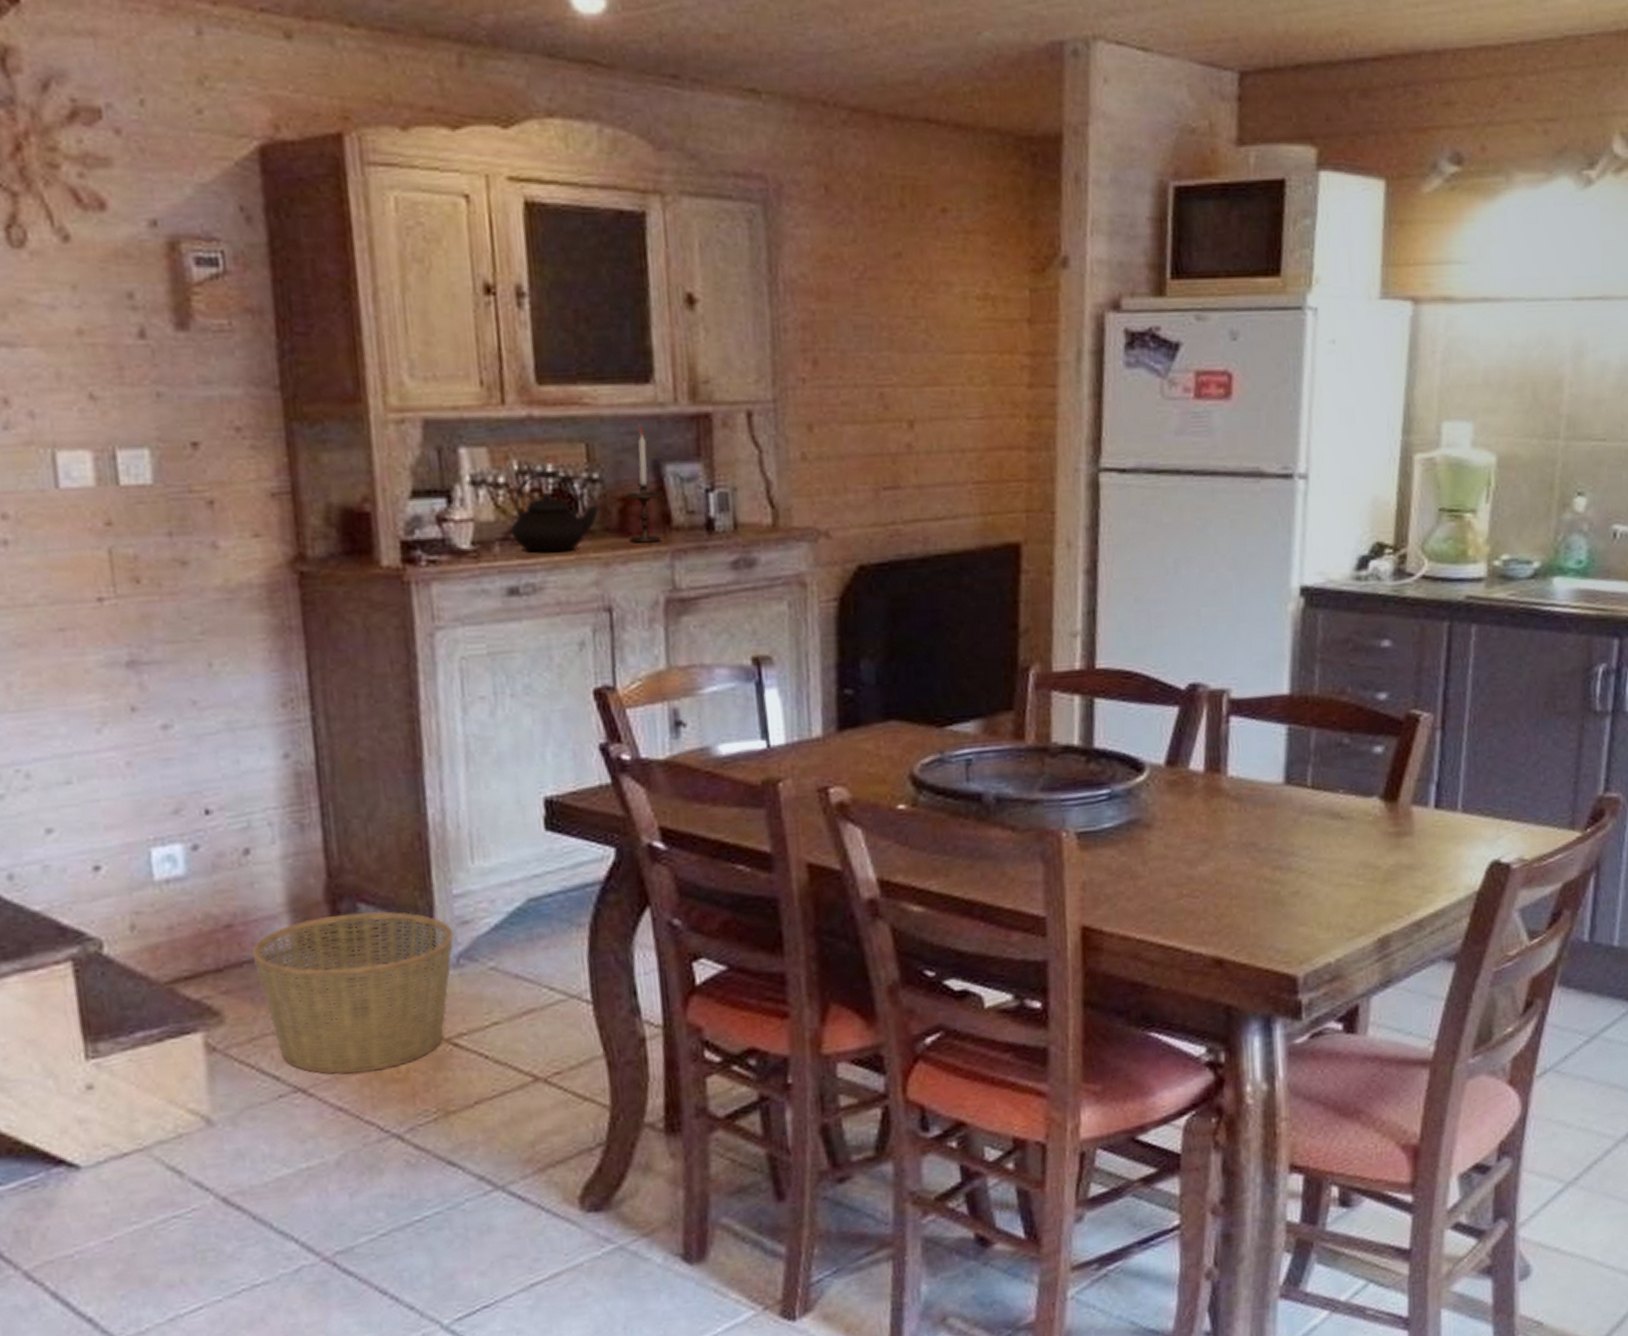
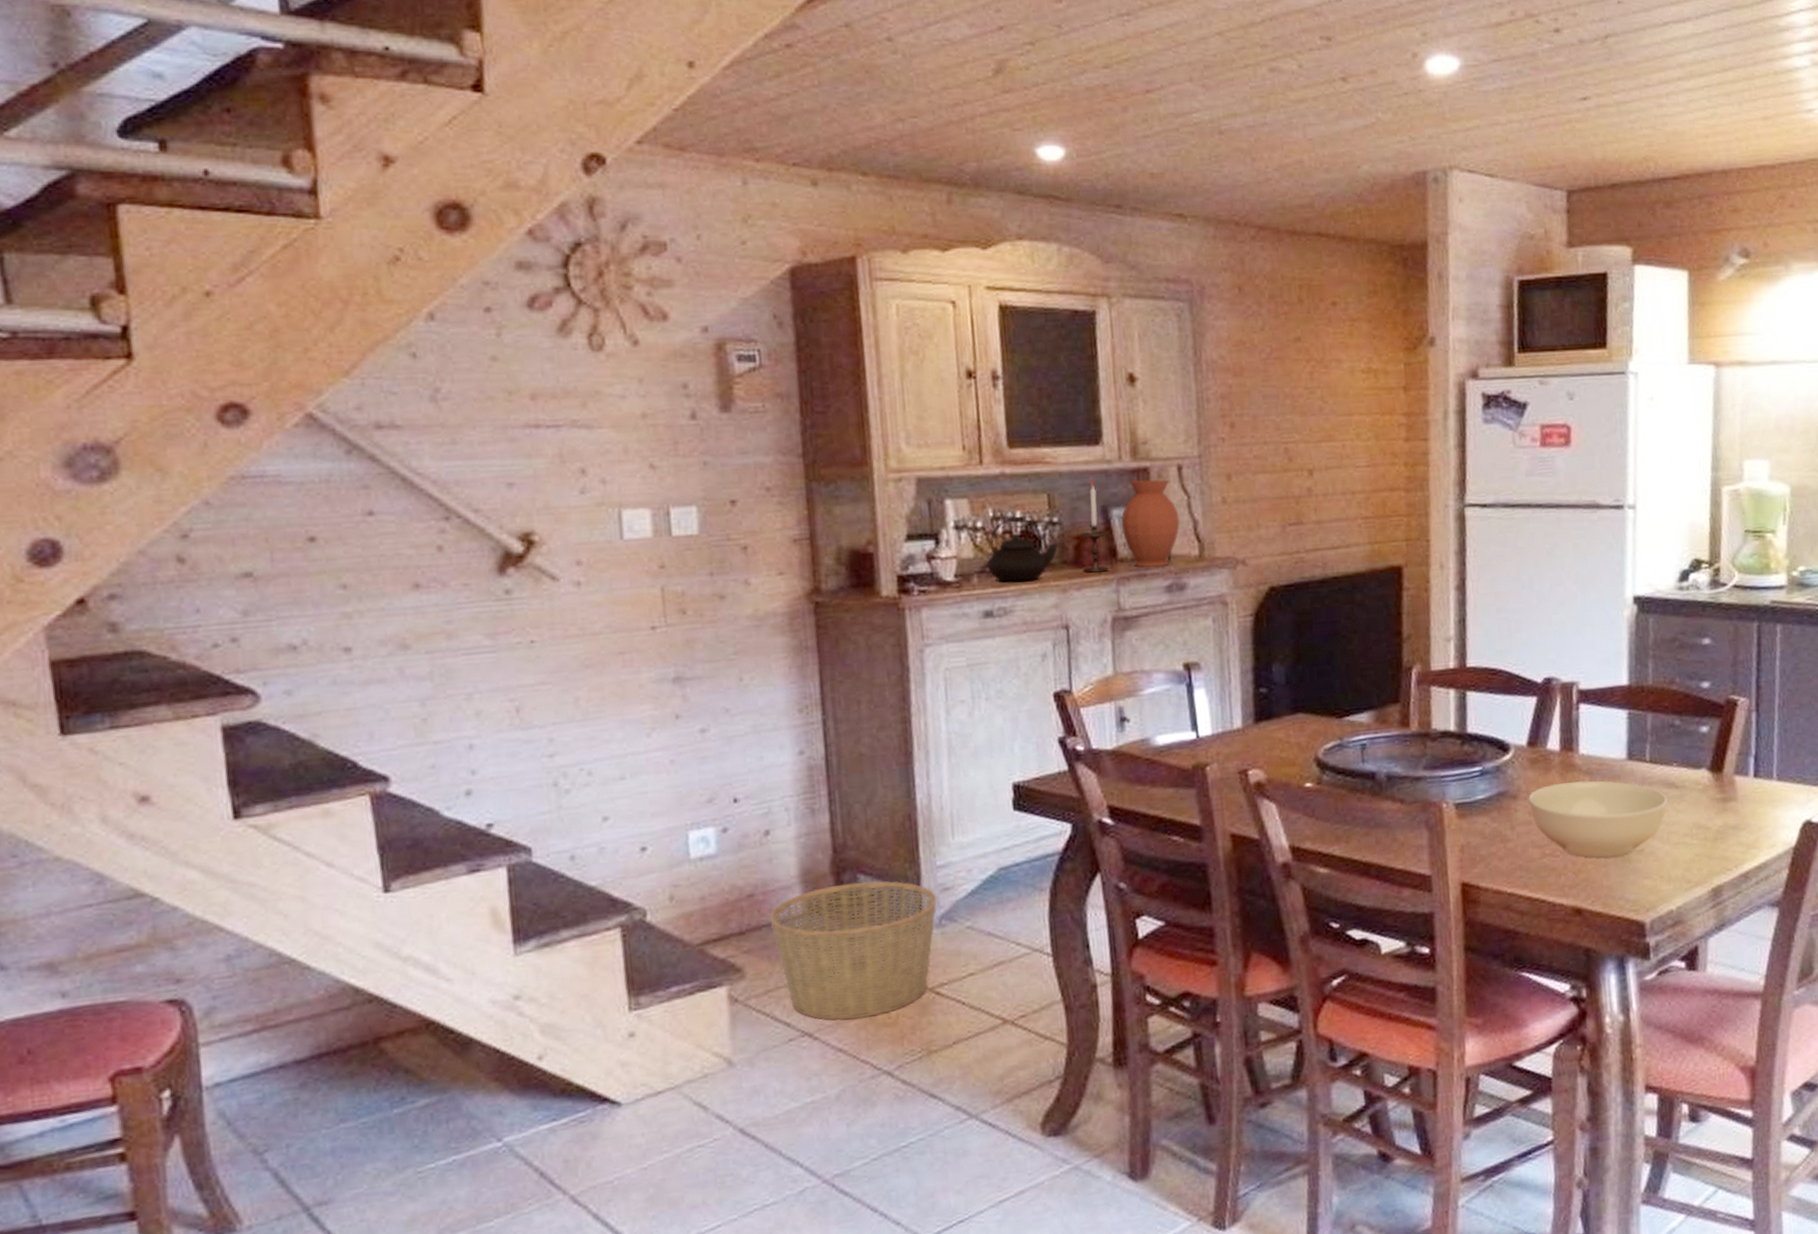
vase: none [676,428,749,539] -> present [1121,479,1180,568]
bowl: none [1164,807,1332,901] -> present [1528,780,1669,859]

